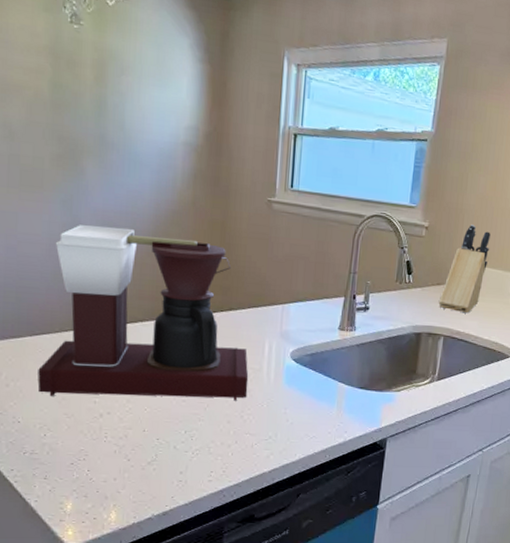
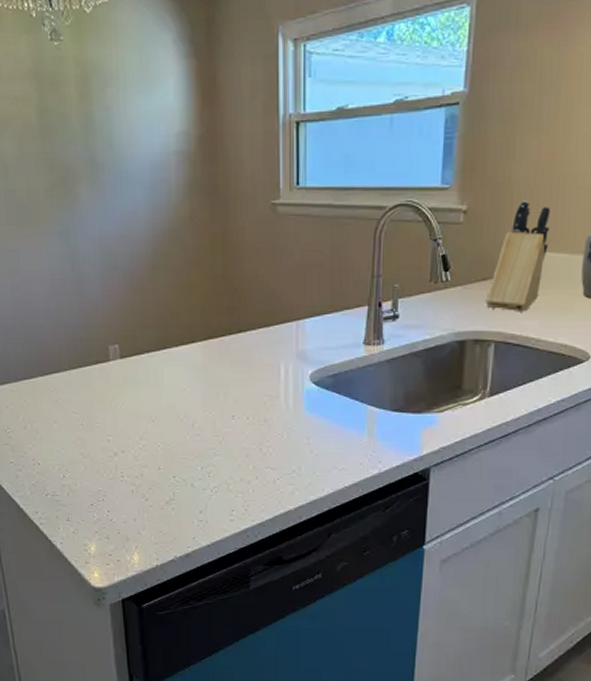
coffee maker: present [37,225,249,401] -> none [52,253,265,436]

